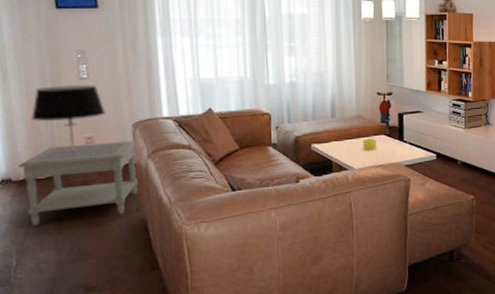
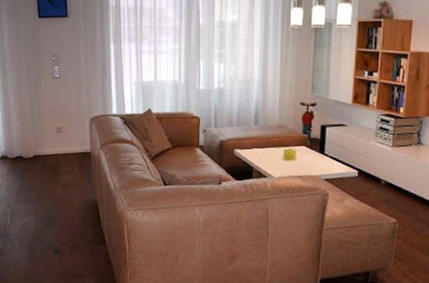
side table: present [19,141,137,226] -> none [12,132,92,195]
table lamp: present [31,85,105,152] -> none [21,83,71,138]

